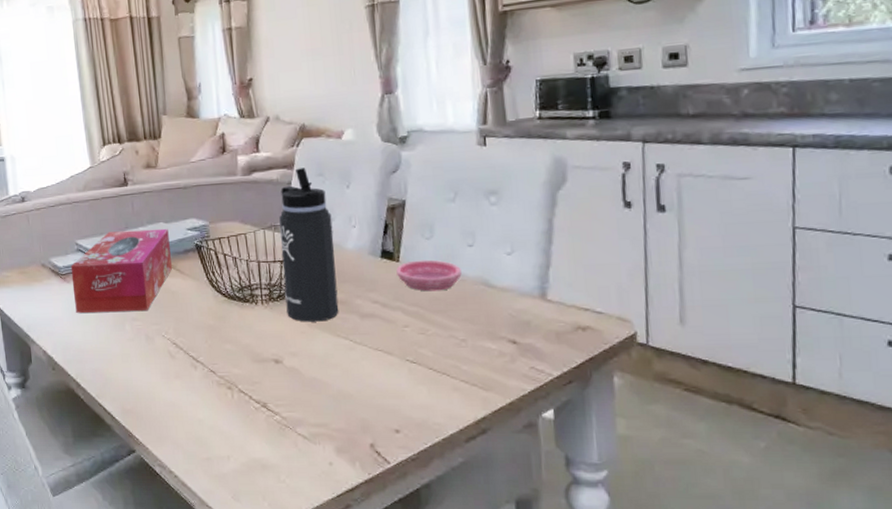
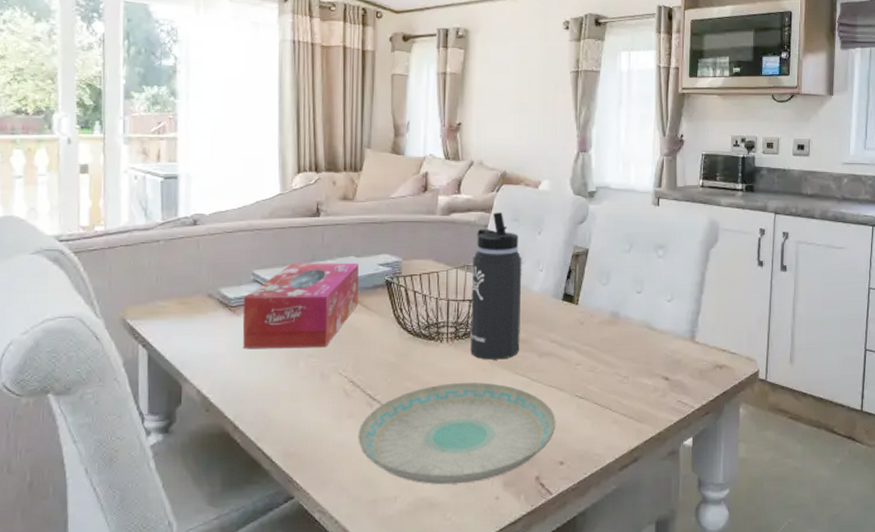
plate: none [186,345,387,447] -> present [358,382,556,485]
saucer: present [396,259,462,292] -> none [575,303,630,333]

